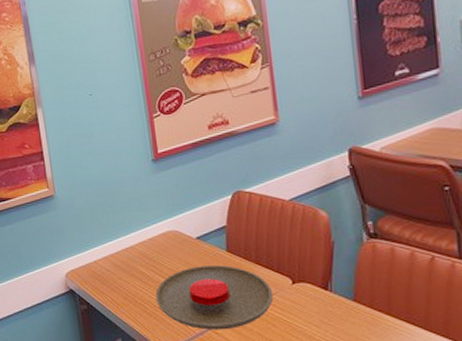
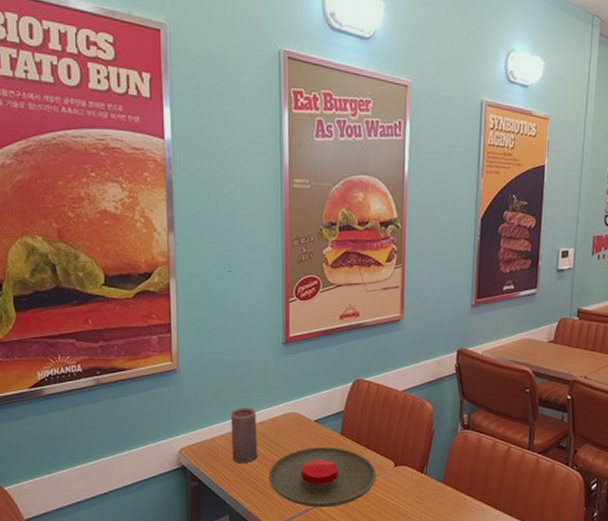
candle: none [109,228,143,286] -> present [230,408,258,464]

